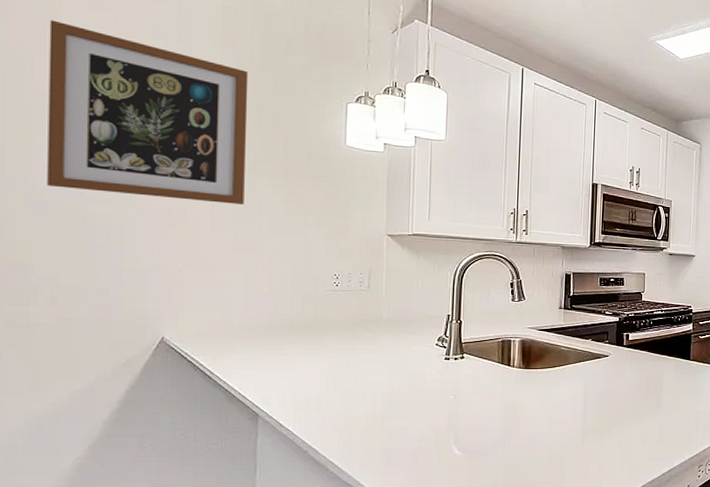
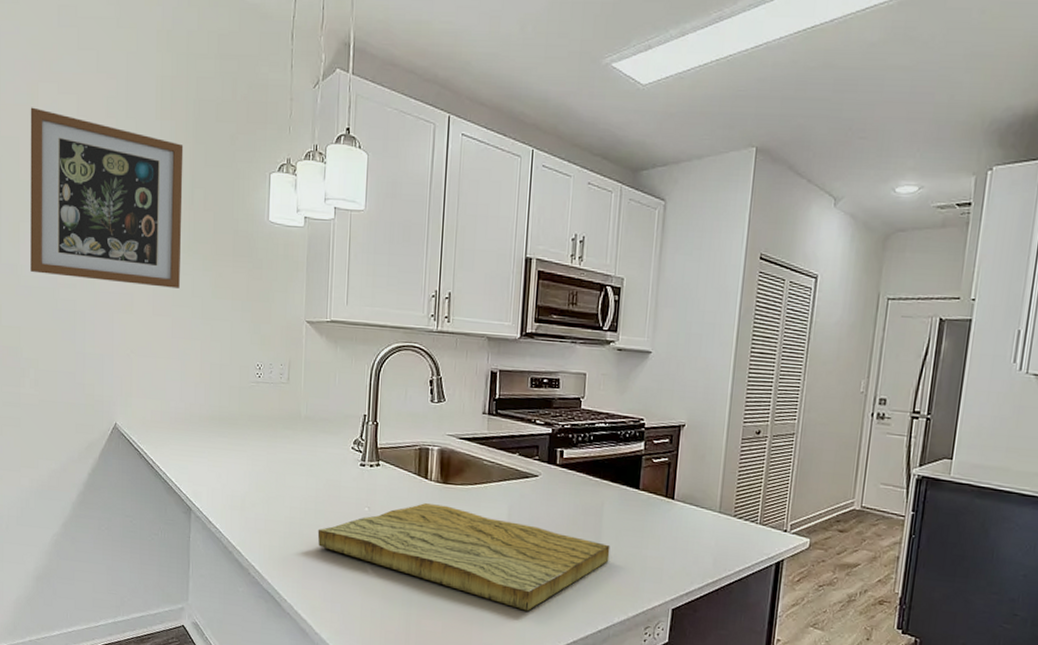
cutting board: none [402,387,669,467] -> present [317,503,610,612]

